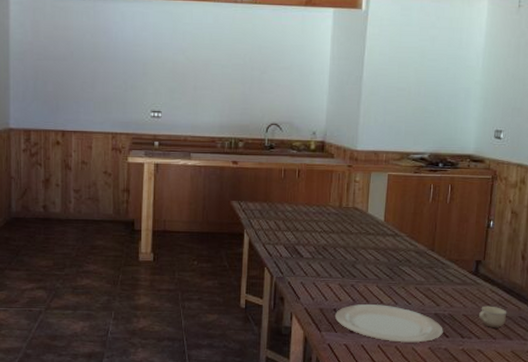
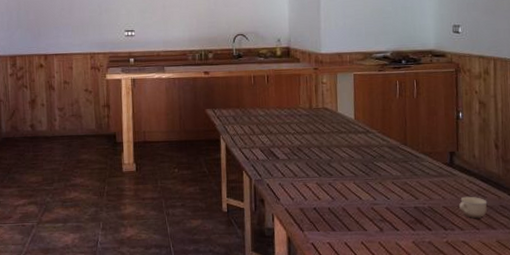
plate: present [334,304,443,344] -> none [315,201,425,239]

